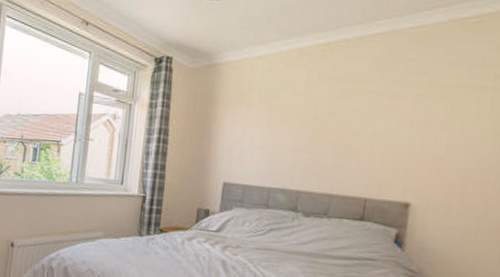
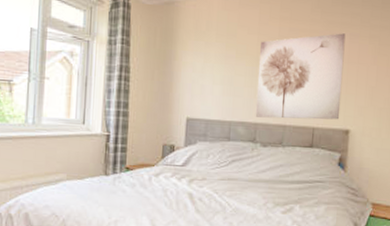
wall art: none [297,94,409,191] -> present [255,33,346,120]

